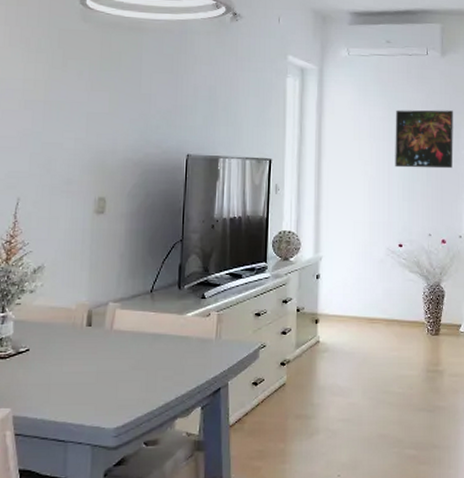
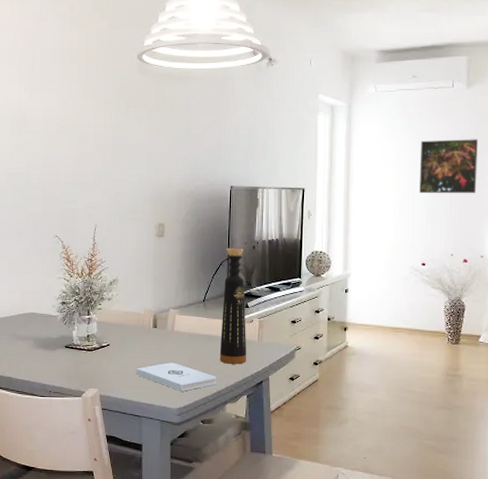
notepad: none [63,370,165,406] -> present [137,362,217,392]
bottle: none [168,227,203,369] -> present [219,248,247,364]

